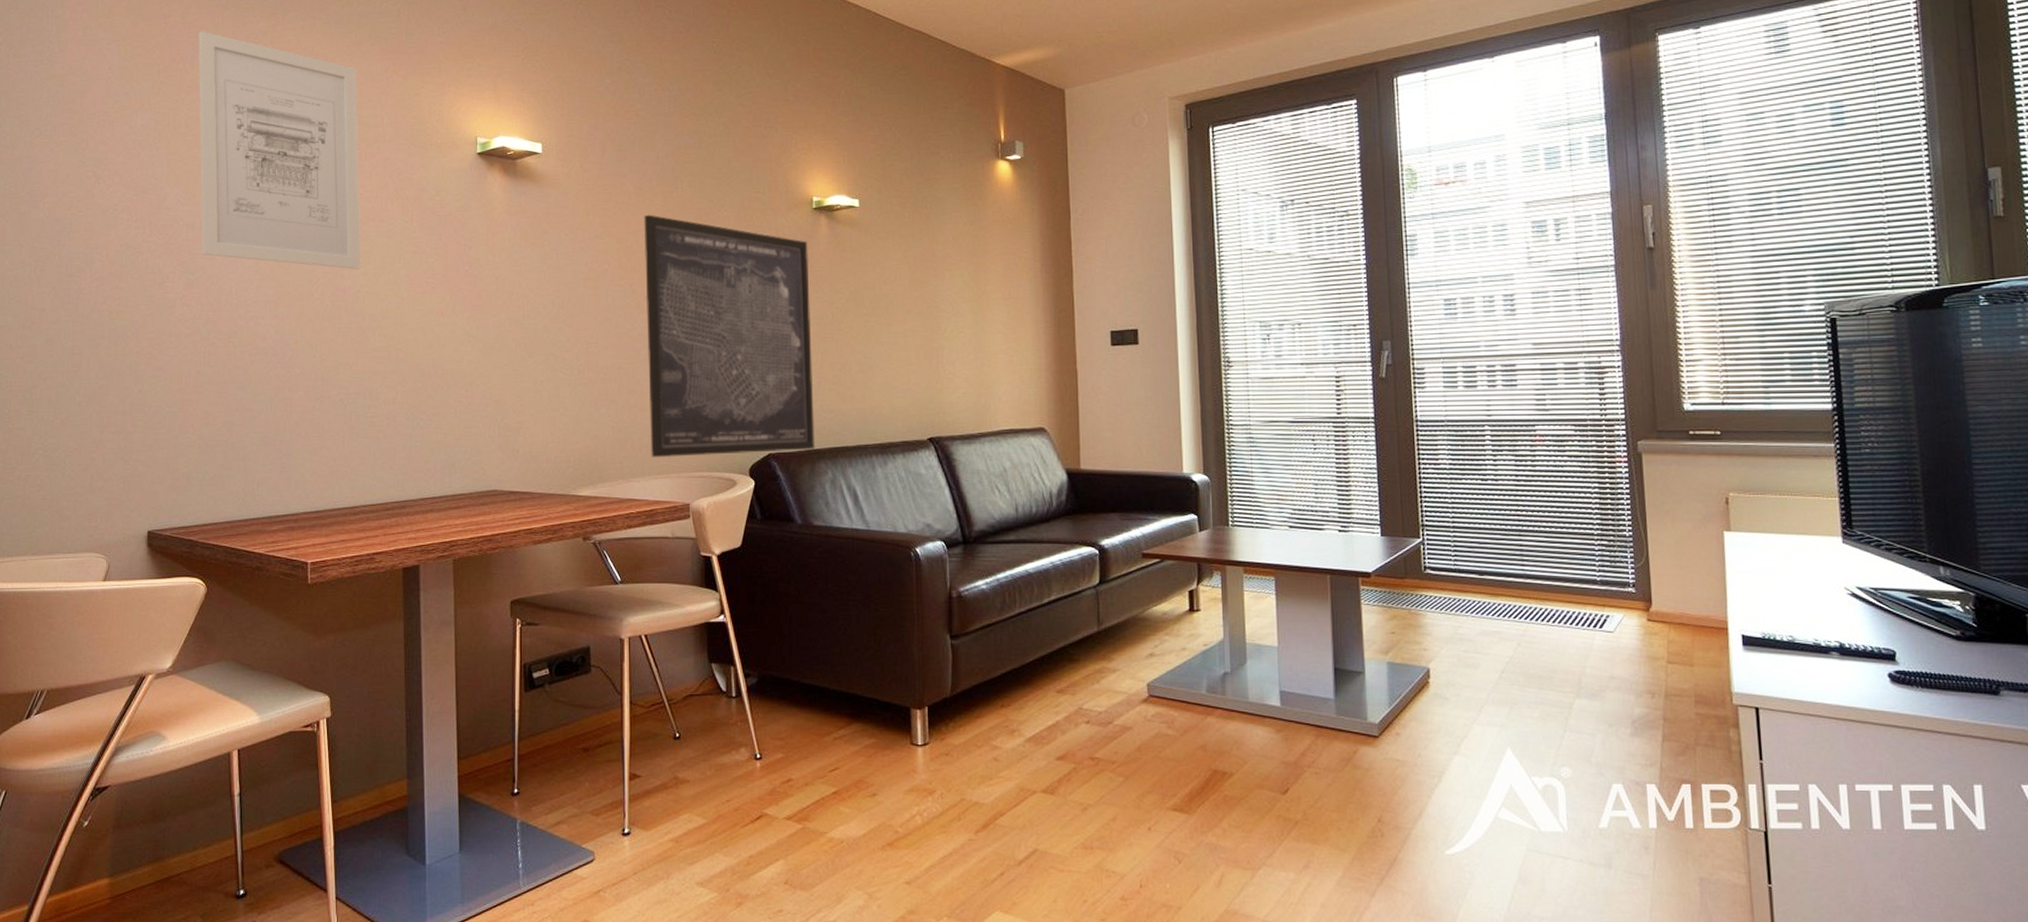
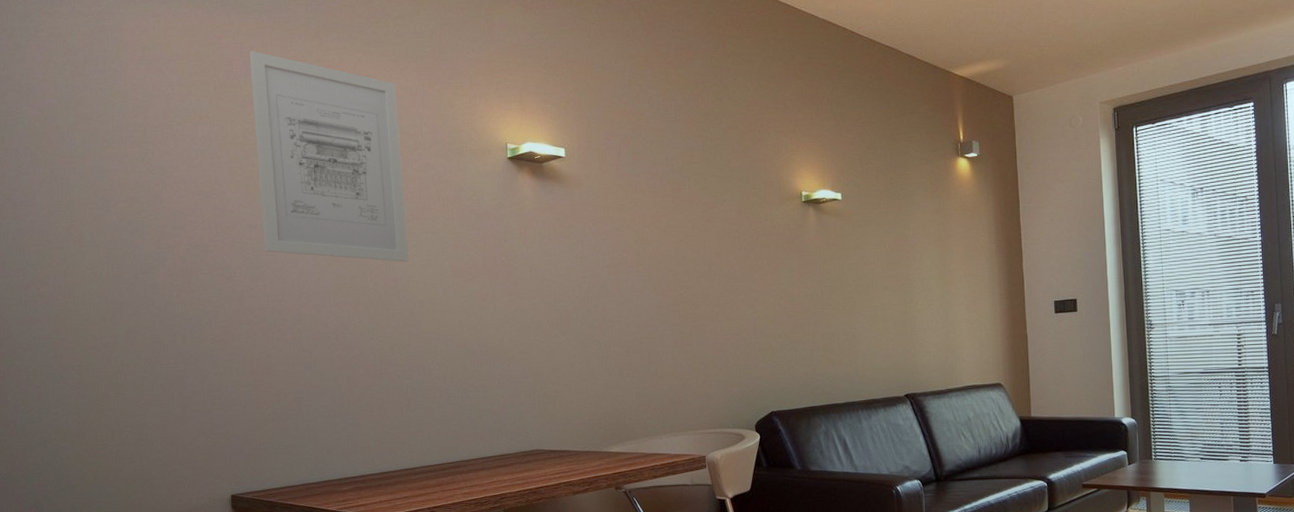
wall art: present [644,214,816,458] -> none [657,209,811,418]

